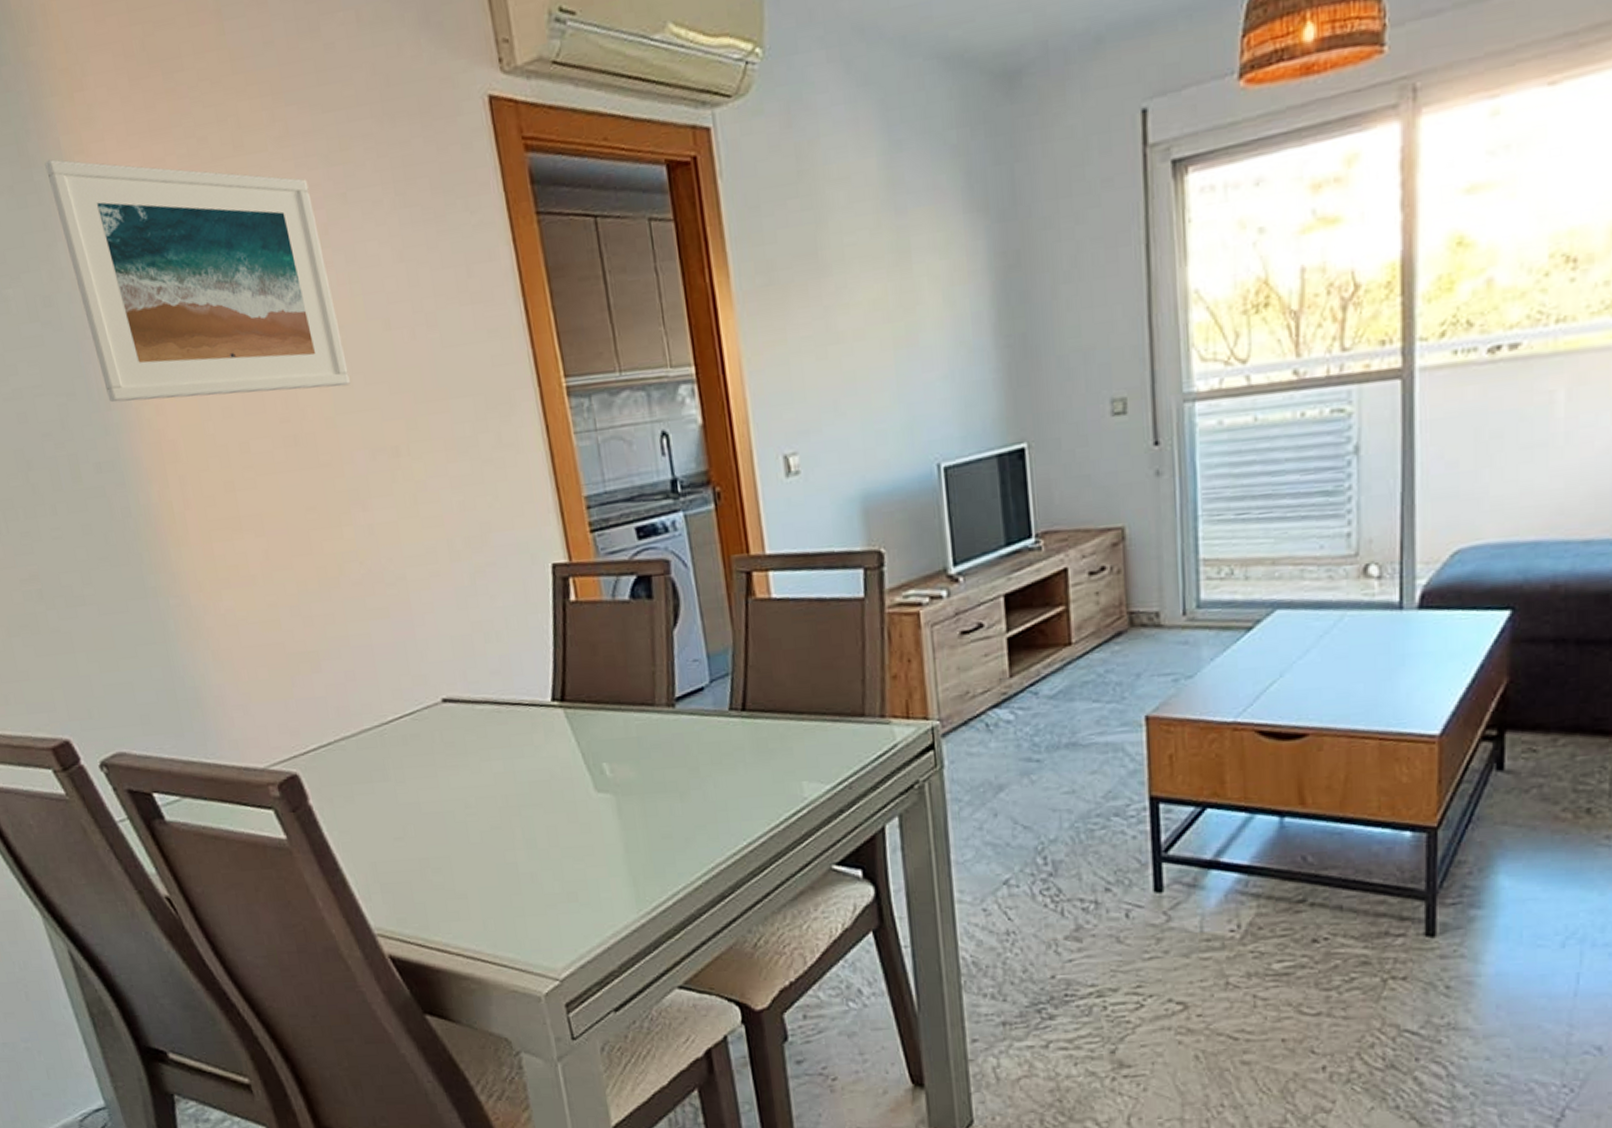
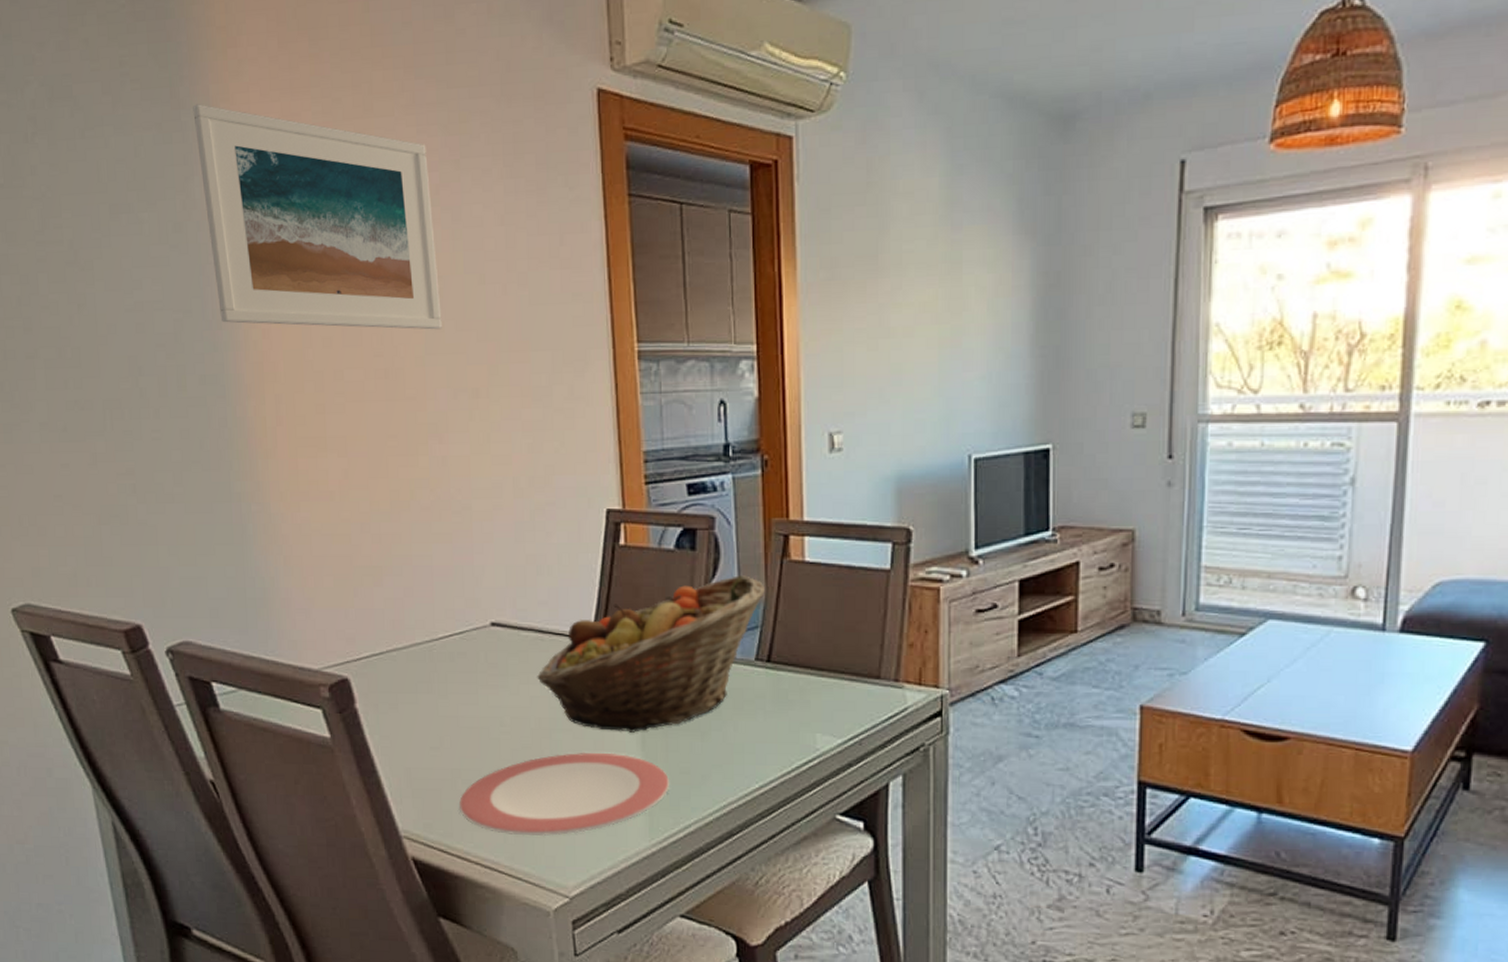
plate: none [431,824,652,921] -> present [459,752,669,837]
fruit basket: none [498,620,732,801] -> present [537,575,765,733]

